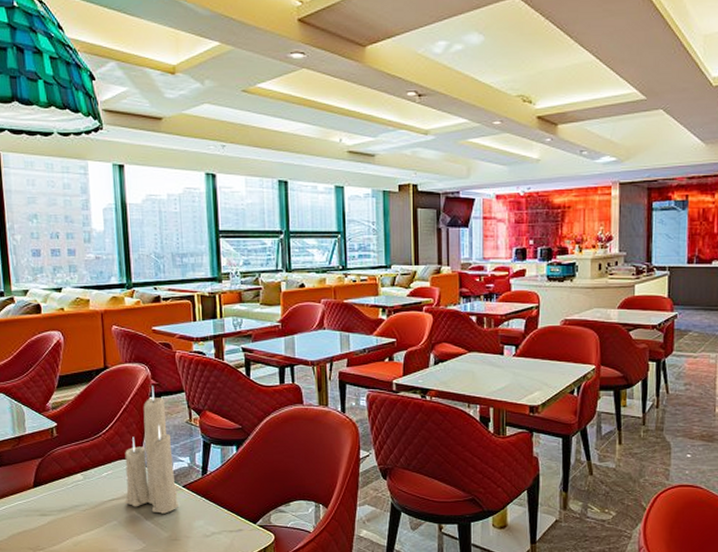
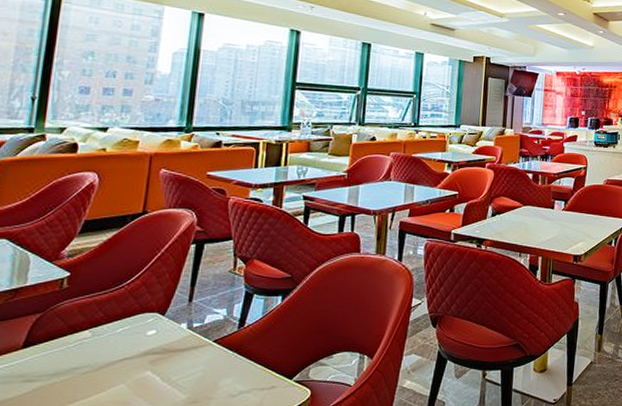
candle: present [124,385,179,514] -> none [139,232,208,373]

